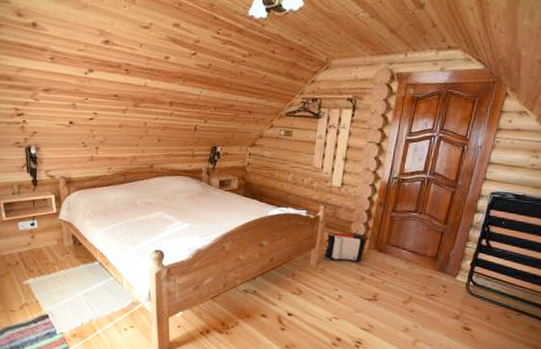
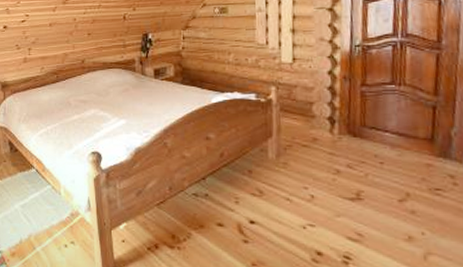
backpack: present [323,232,366,262] -> none [282,115,335,152]

